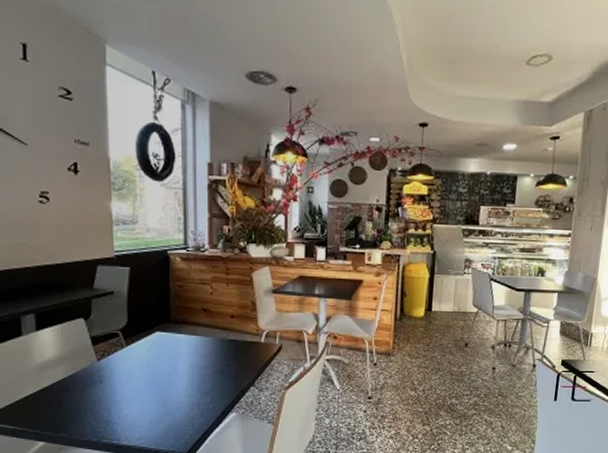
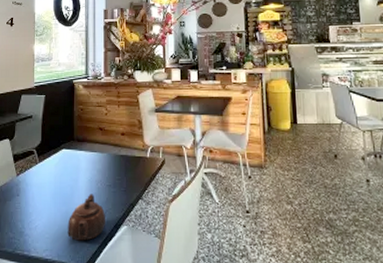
teapot: none [165,380,211,428] -> present [67,194,105,241]

